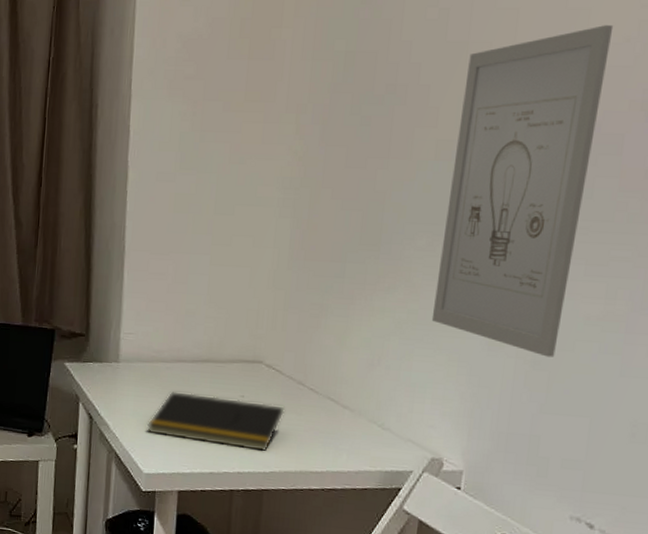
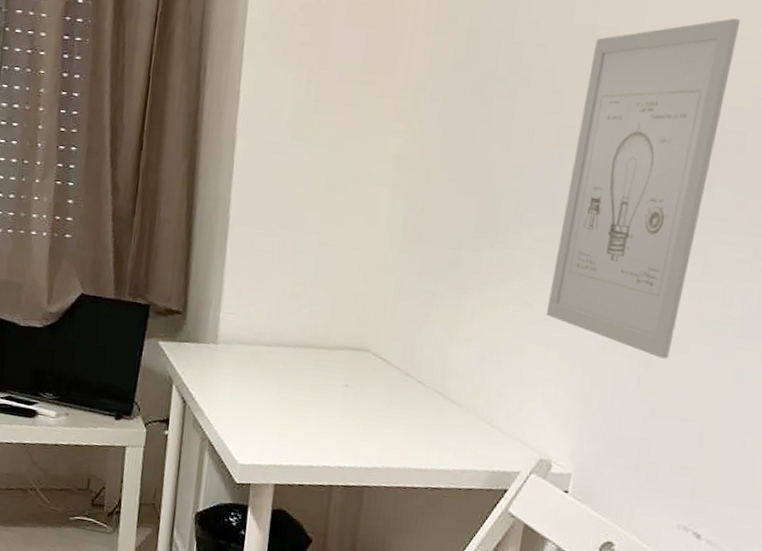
notepad: present [146,390,285,452] -> none [244,377,390,446]

